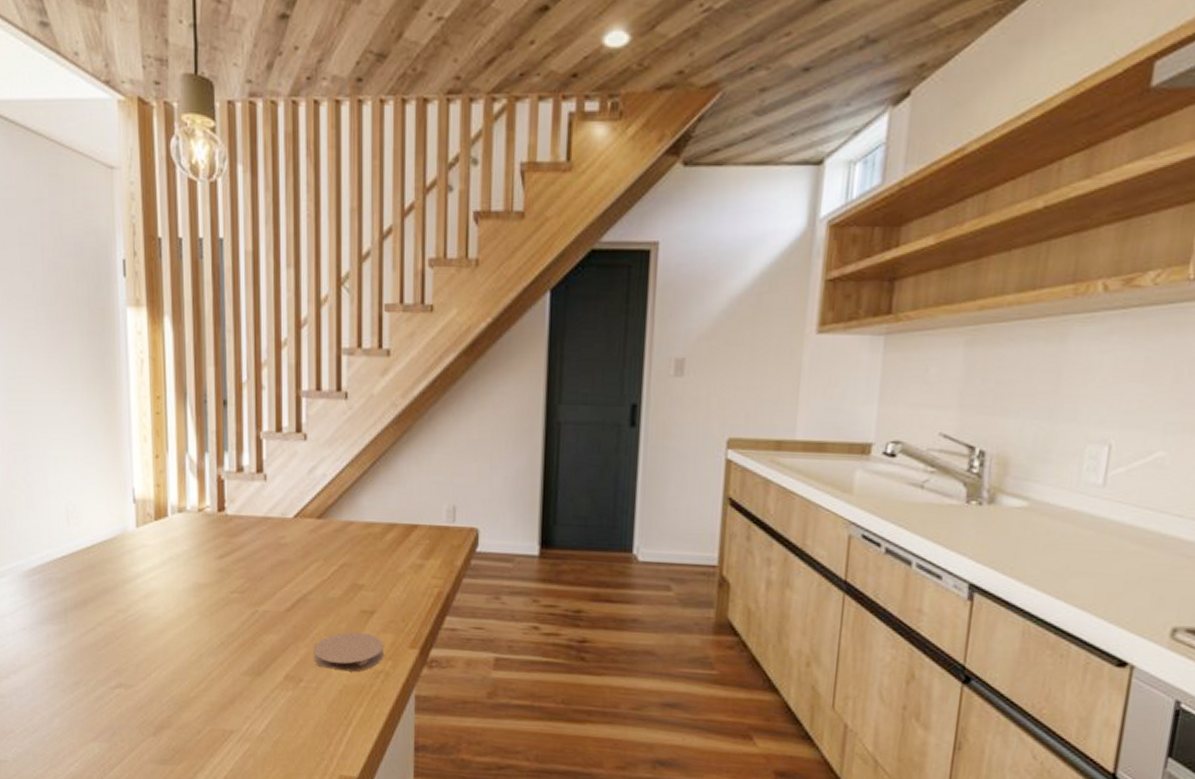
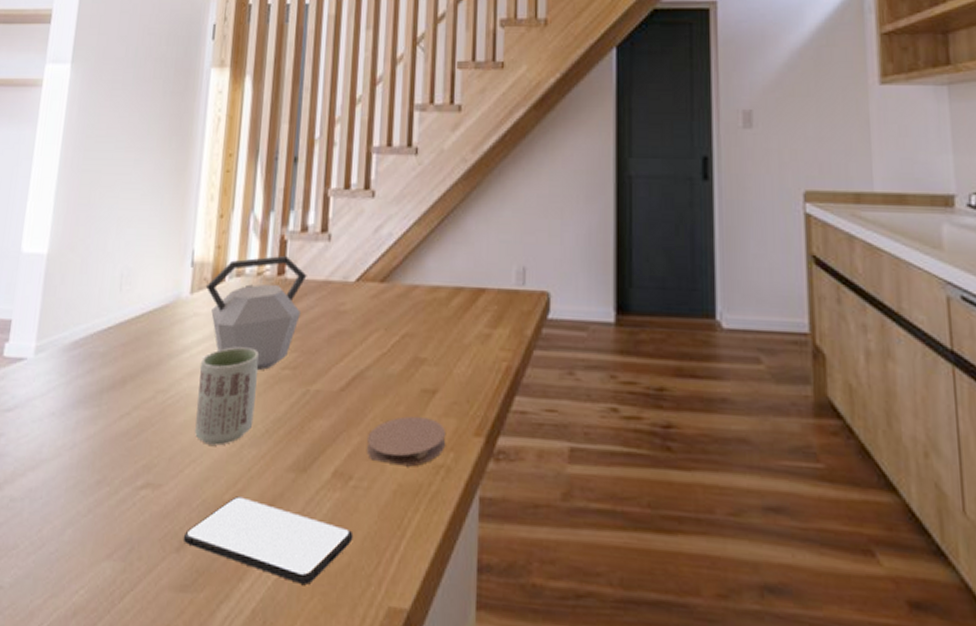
kettle: none [150,493,246,594] -> present [205,255,307,371]
cup: none [155,574,209,655] -> present [195,347,259,446]
smartphone: none [158,694,306,759] -> present [183,496,354,585]

